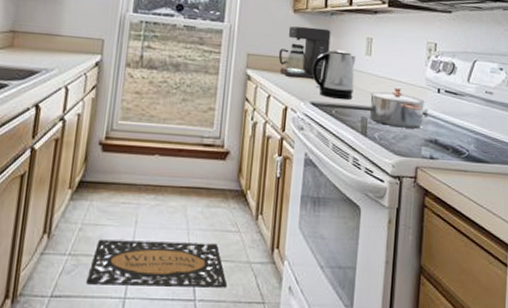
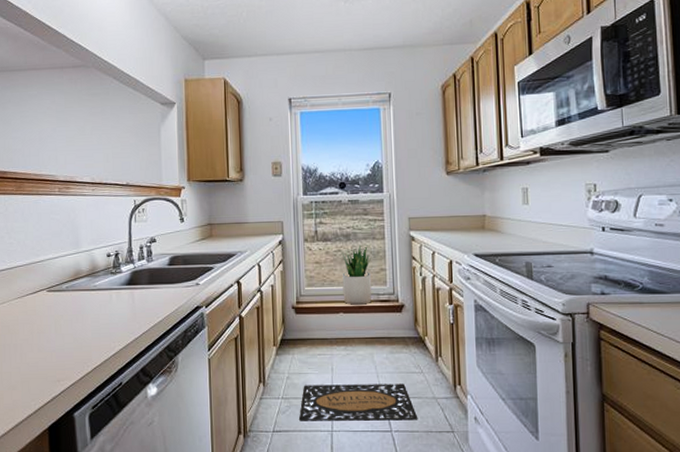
planter: none [162,78,200,149] -> present [342,245,372,306]
coffee maker: present [278,25,331,79] -> none [437,185,486,234]
kettle: present [311,49,356,101] -> none [470,203,515,249]
cooking pot: present [369,87,426,129] -> none [532,231,591,268]

